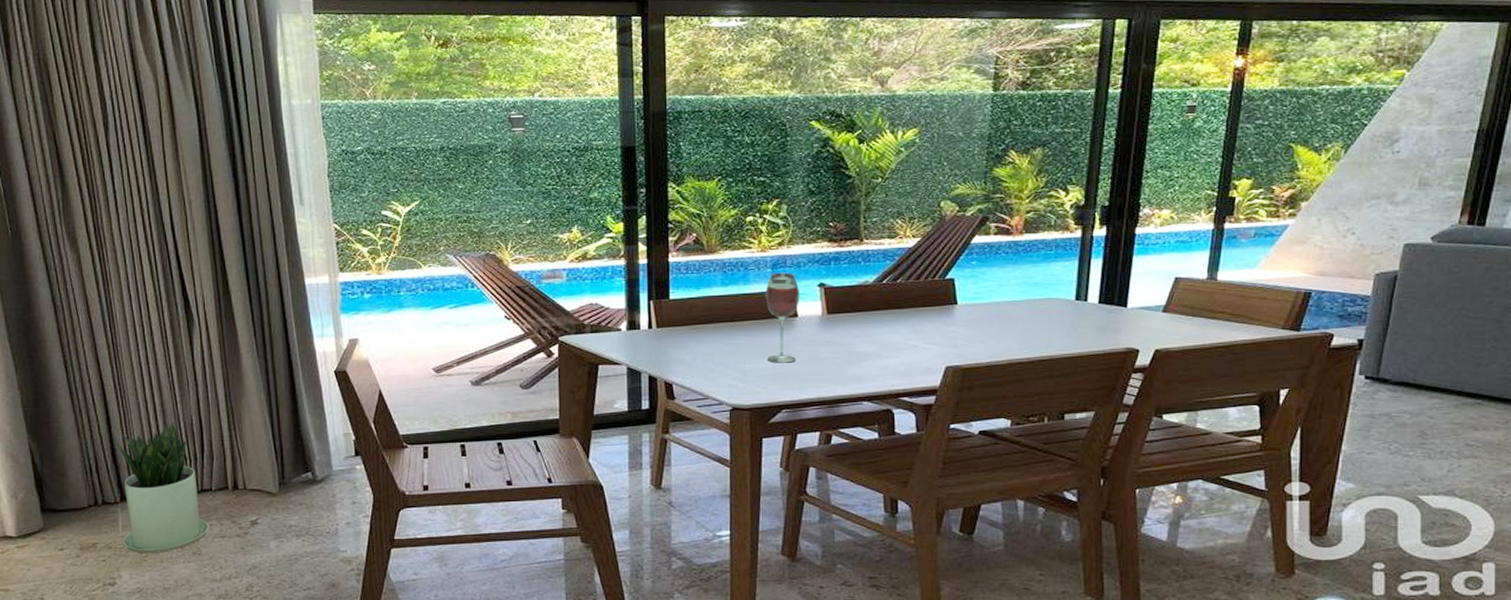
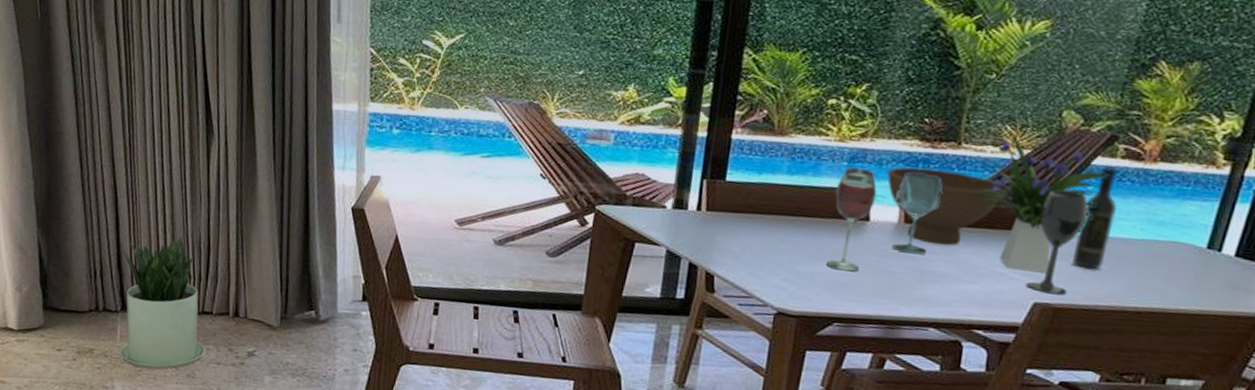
bowl: none [806,264,906,328] -> present [887,166,1005,245]
wine glass: none [816,270,855,340] -> present [891,173,942,255]
flower arrangement: none [876,226,988,341] -> present [971,134,1110,274]
wine glass: none [936,268,975,357] -> present [1026,190,1088,295]
wine bottle: none [970,243,998,332] -> present [1071,166,1117,269]

